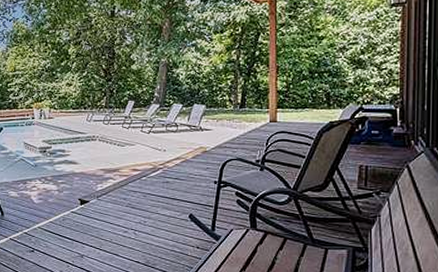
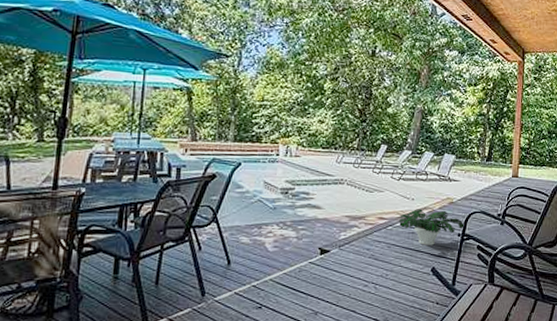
potted plant: none [153,159,220,193] -> present [399,209,464,245]

